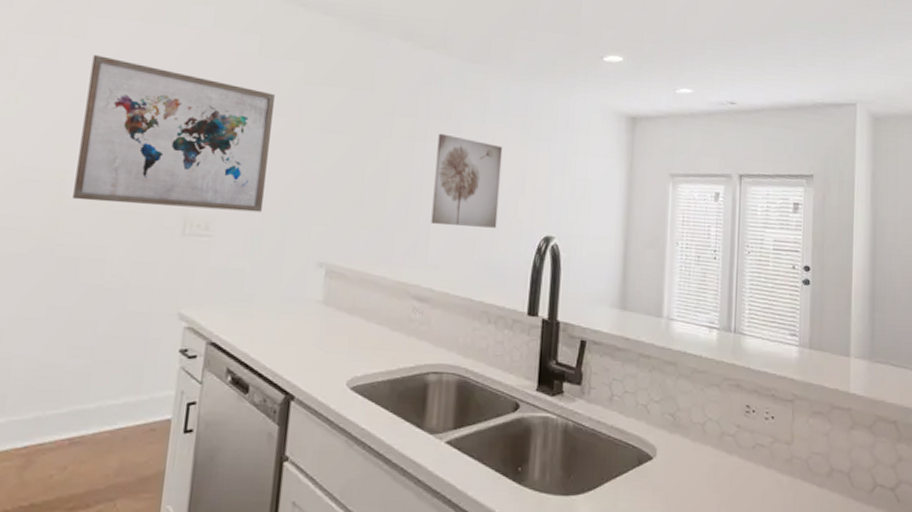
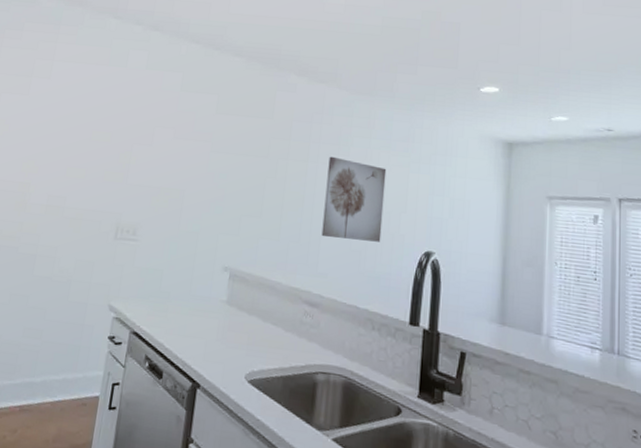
wall art: present [73,55,275,213] -> none [34,91,192,222]

